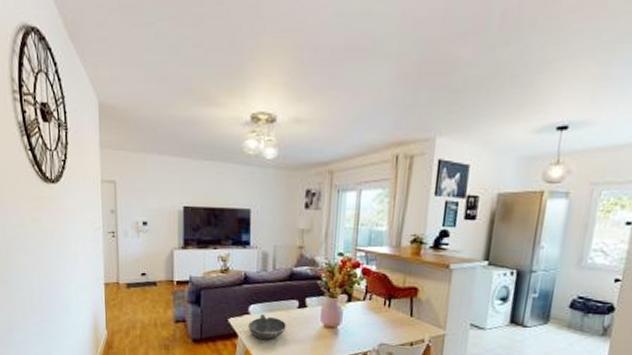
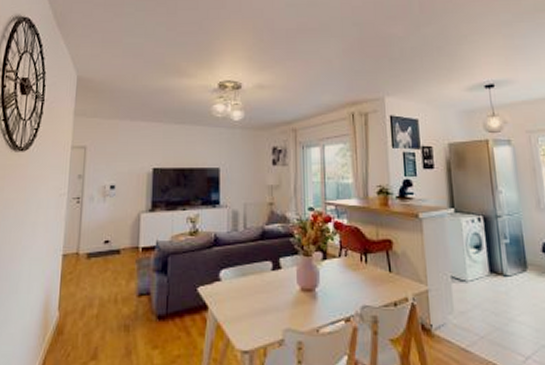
bowl: present [248,314,286,339] -> none [219,280,260,309]

